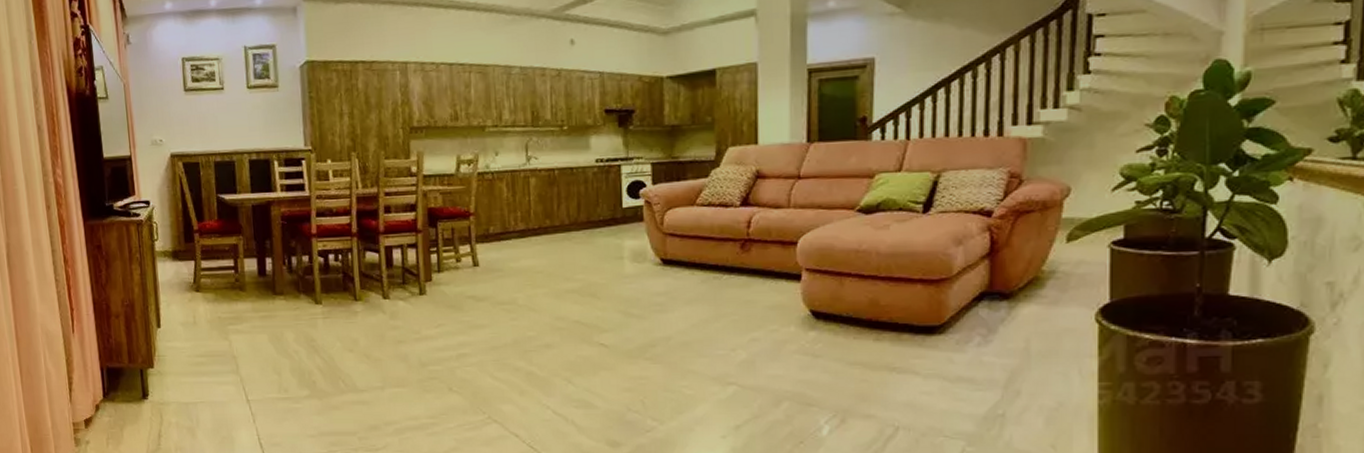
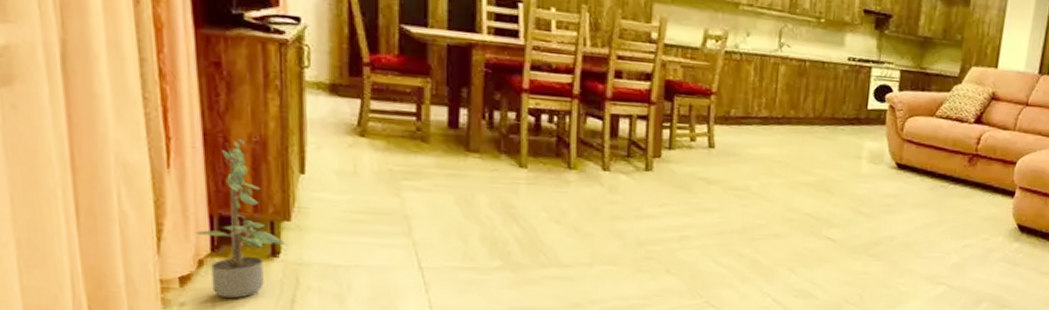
potted plant: none [92,302,152,436] -> present [195,136,286,299]

